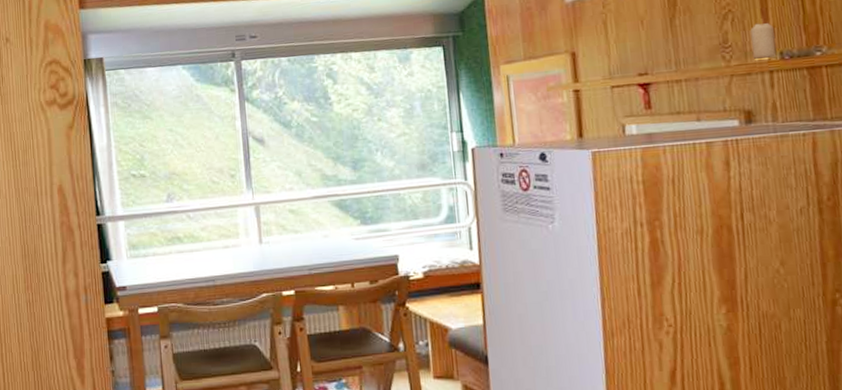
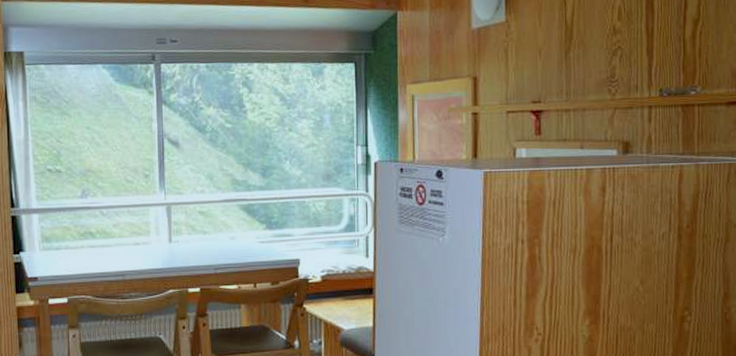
candle: present [750,22,777,59] -> none [635,60,657,94]

